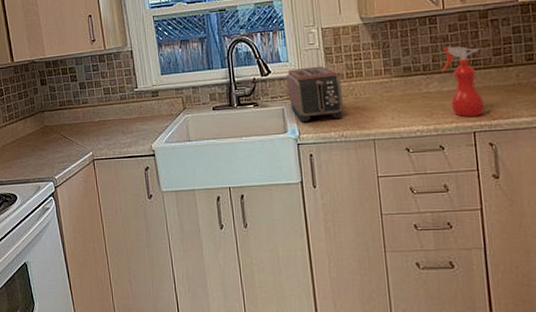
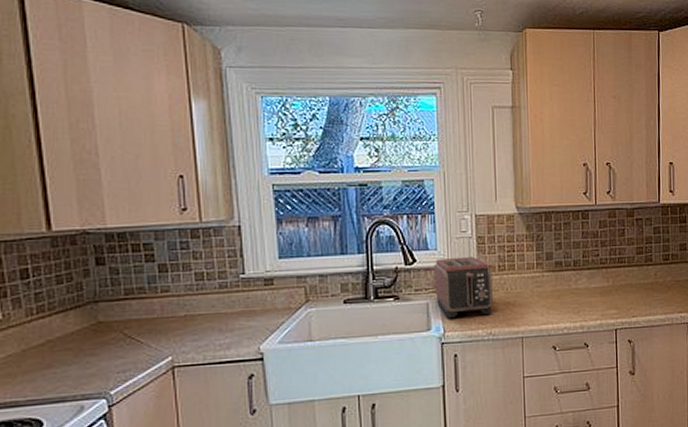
spray bottle: present [442,46,485,117] -> none [591,242,626,314]

